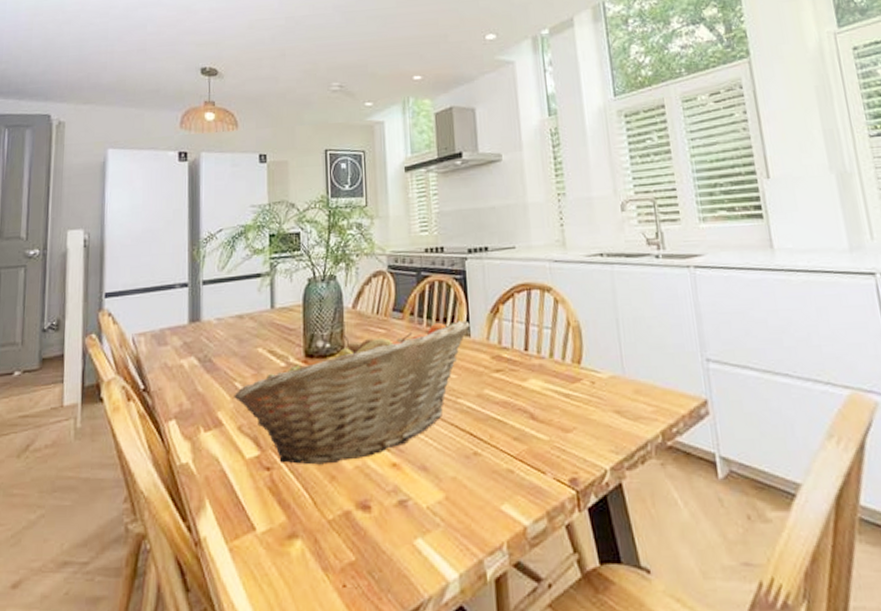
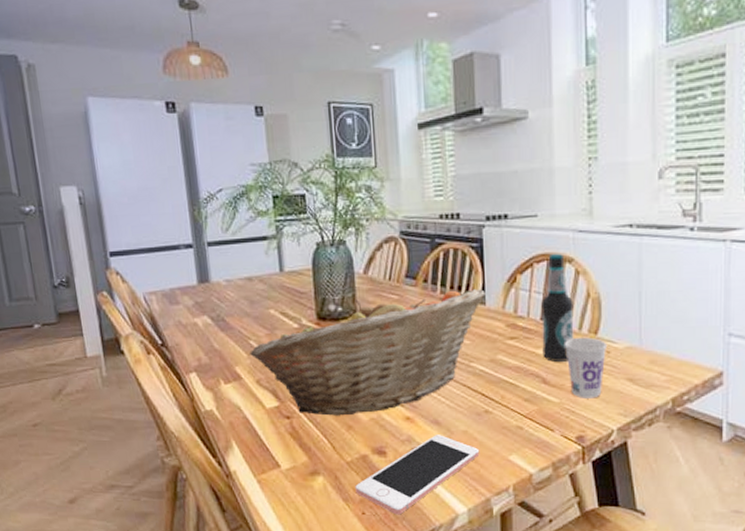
cell phone: none [336,483,470,586] -> present [355,435,480,515]
bottle: none [524,282,558,395] -> present [541,253,574,362]
cup: none [550,367,592,435] -> present [565,337,608,399]

